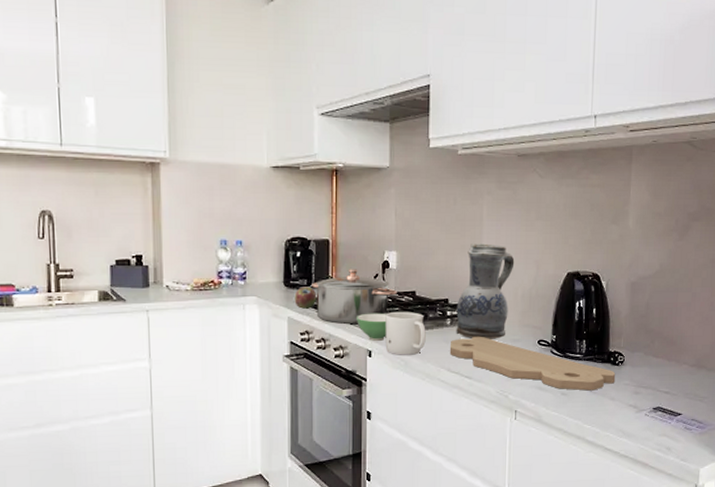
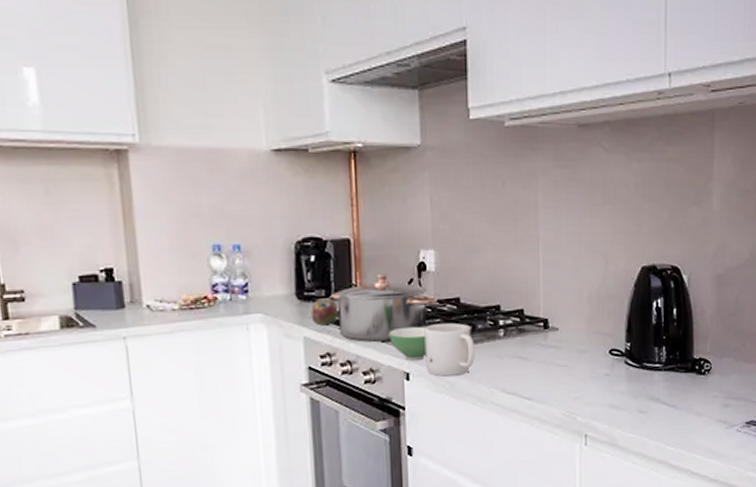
cutting board: present [449,336,616,391] -> none [504,348,702,407]
ceramic jug: present [456,243,515,339] -> none [510,235,578,352]

